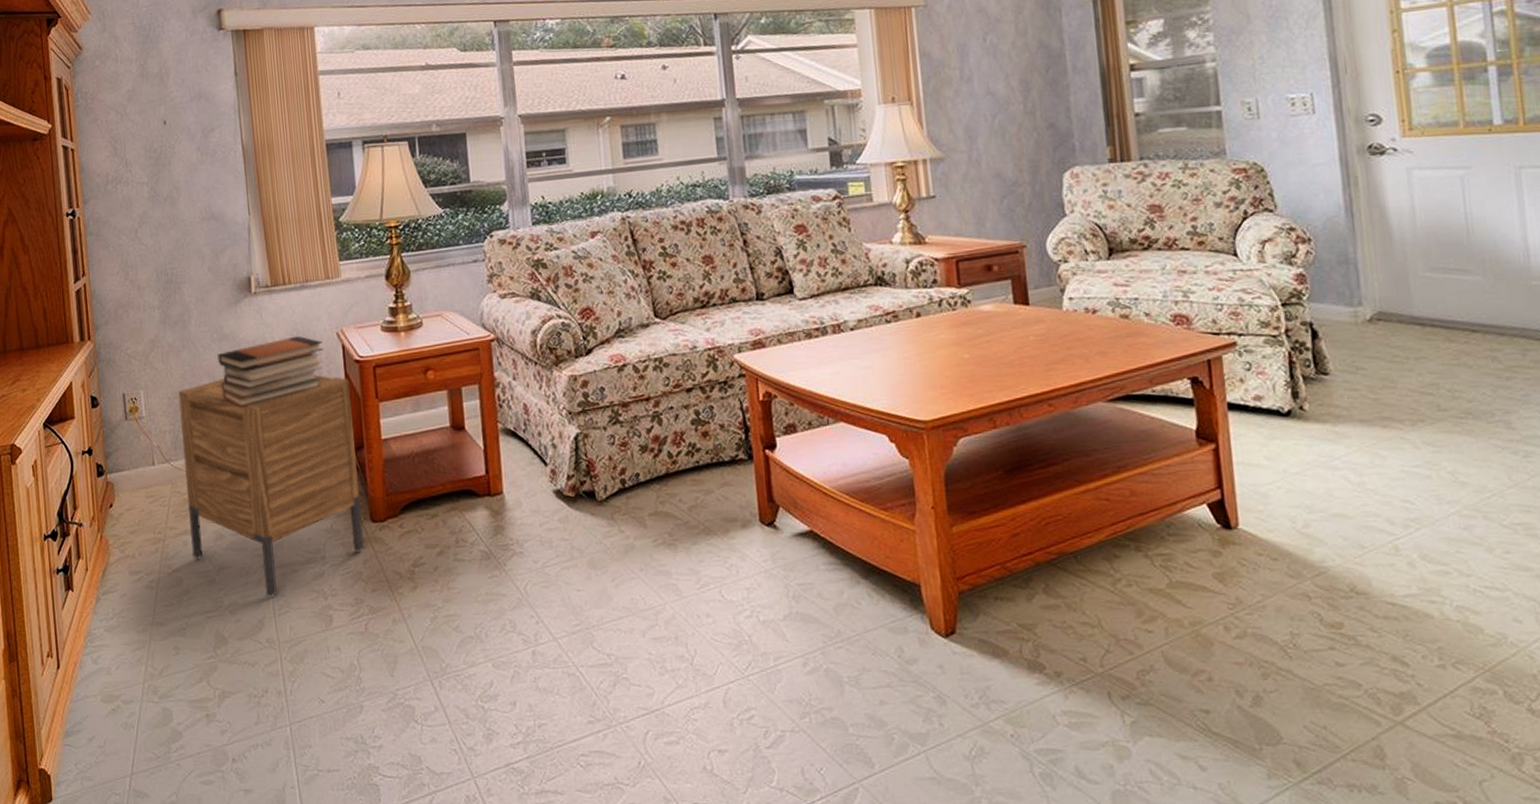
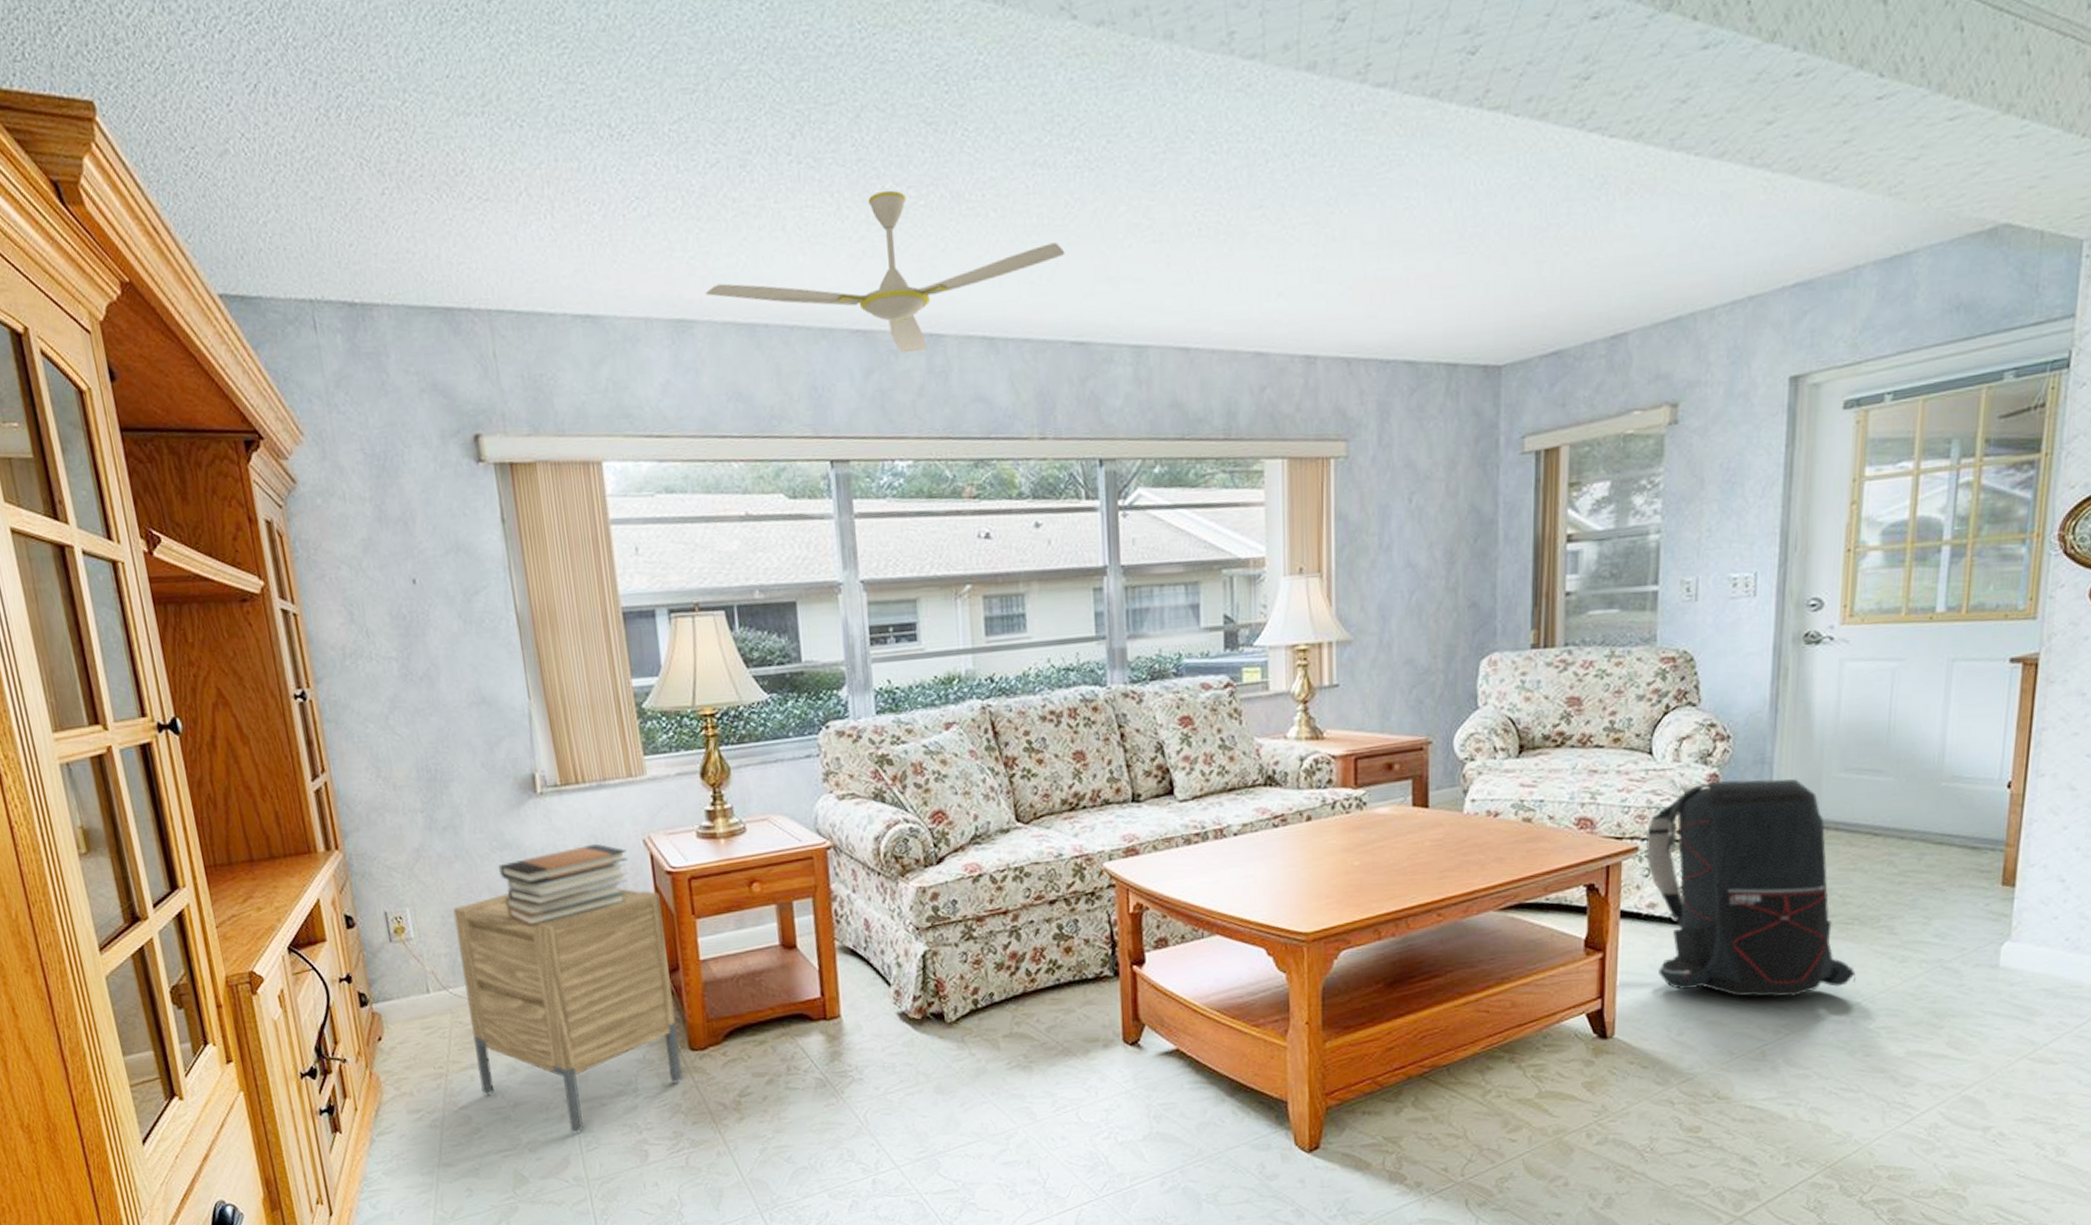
backpack: none [1242,278,1480,490] -> present [1646,779,1856,997]

